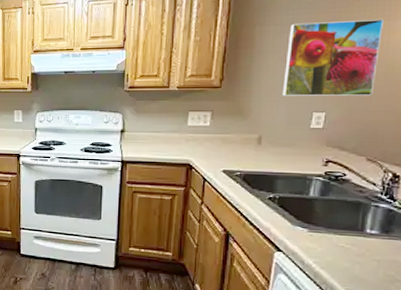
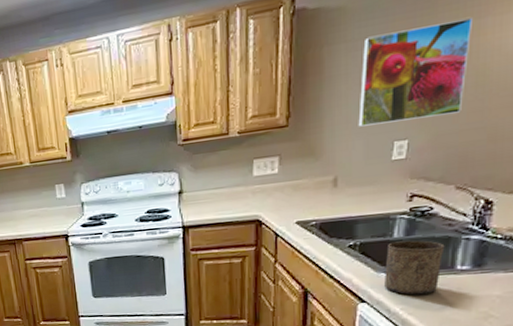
cup: none [300,200,356,252] -> present [384,240,445,295]

